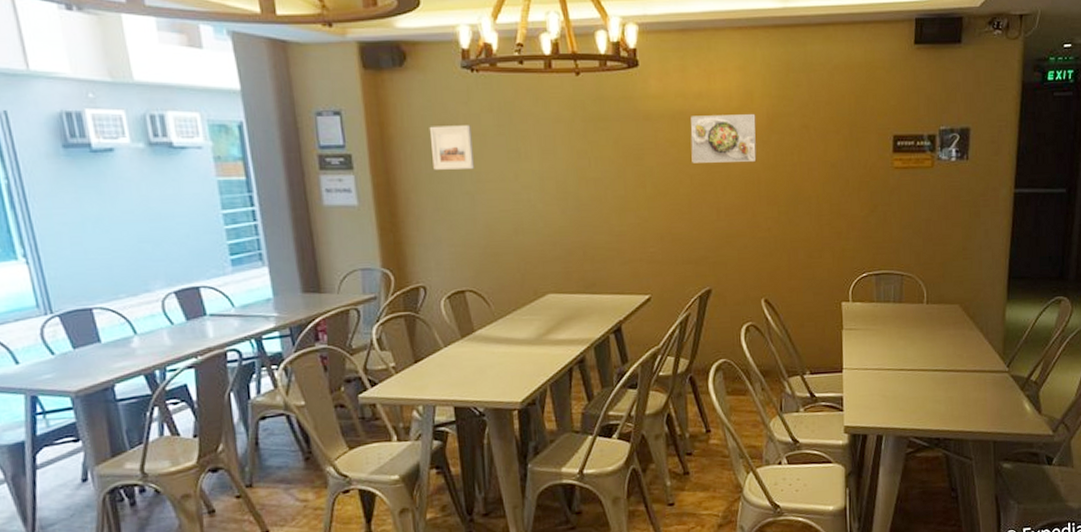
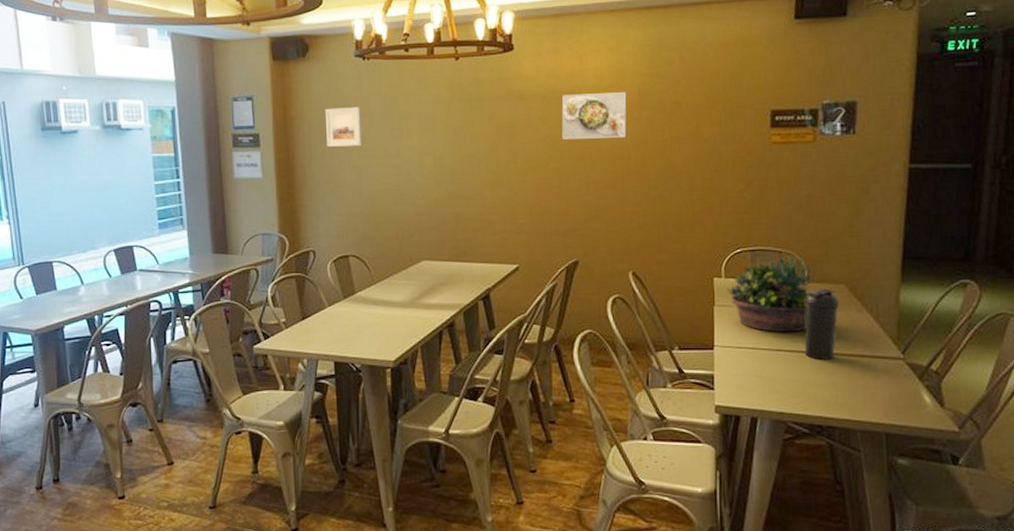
succulent planter: none [854,278,936,353] -> present [727,255,818,333]
water bottle: none [923,309,954,377] -> present [804,288,839,360]

